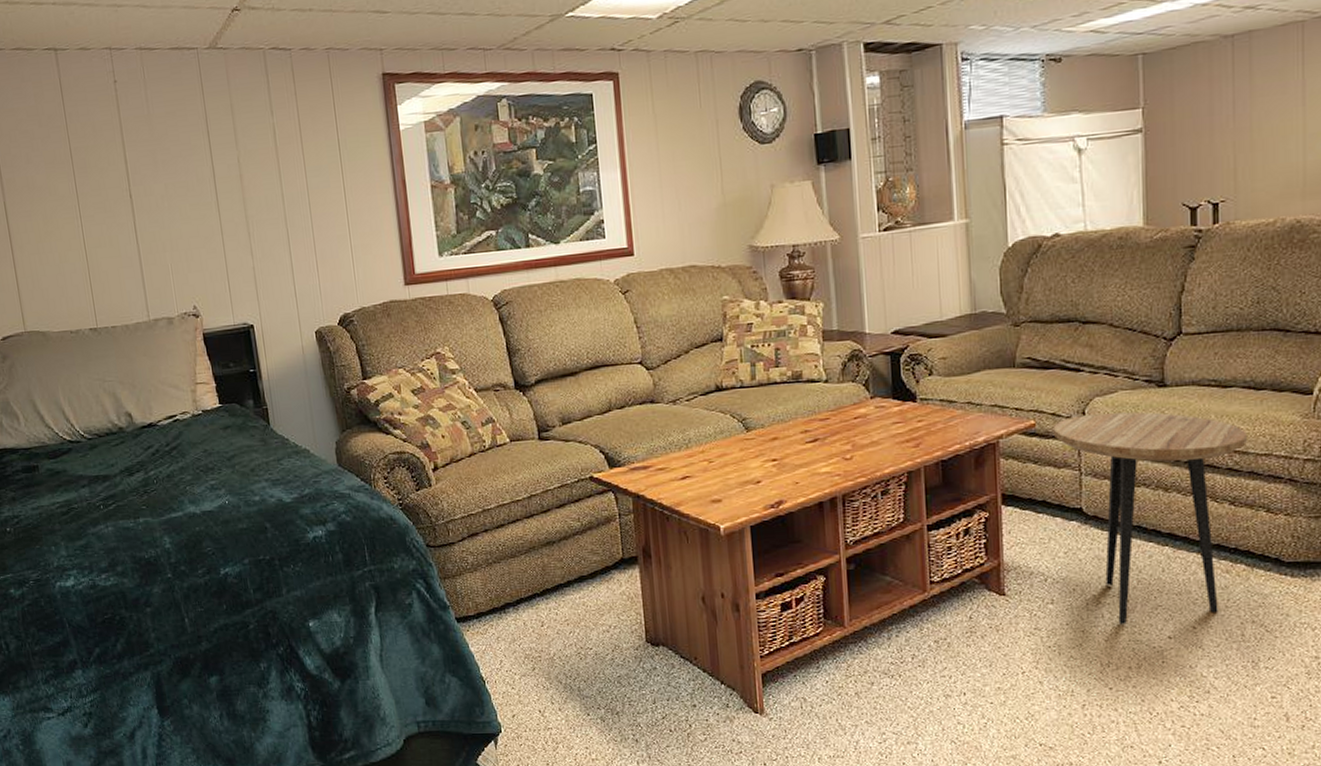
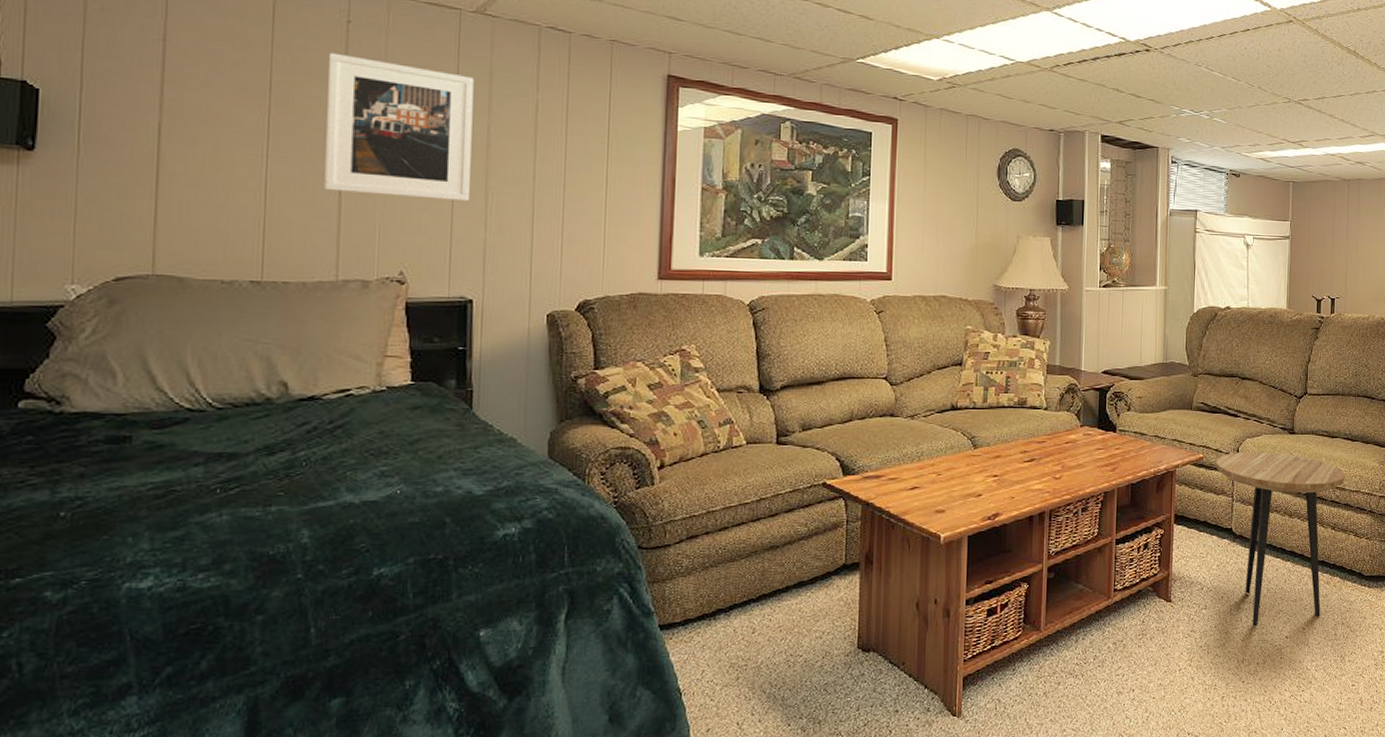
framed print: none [106,112,235,241] -> present [323,52,474,201]

